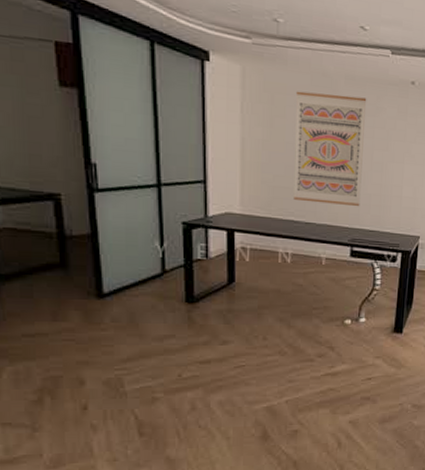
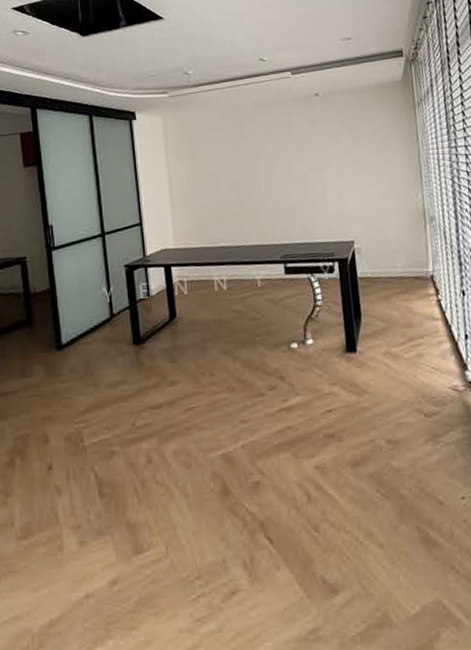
wall art: present [293,91,367,207] -> none [210,118,286,226]

